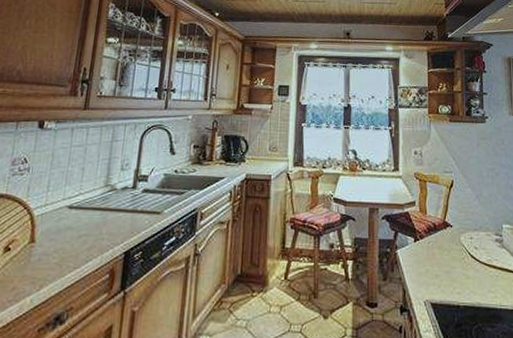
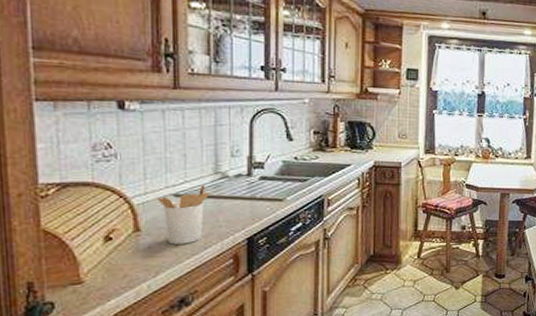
utensil holder: none [53,196,99,257] -> present [156,184,210,244]

